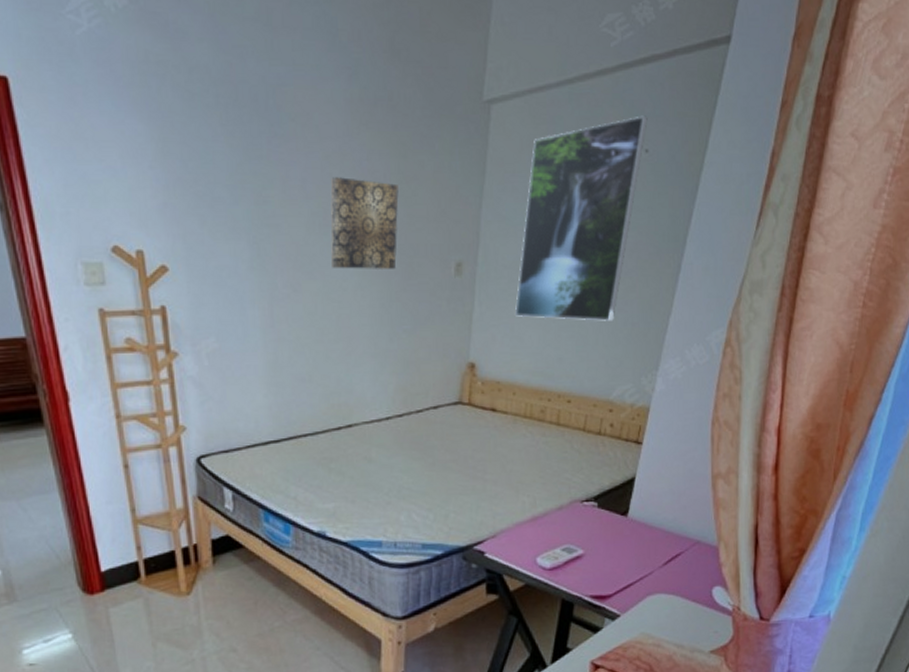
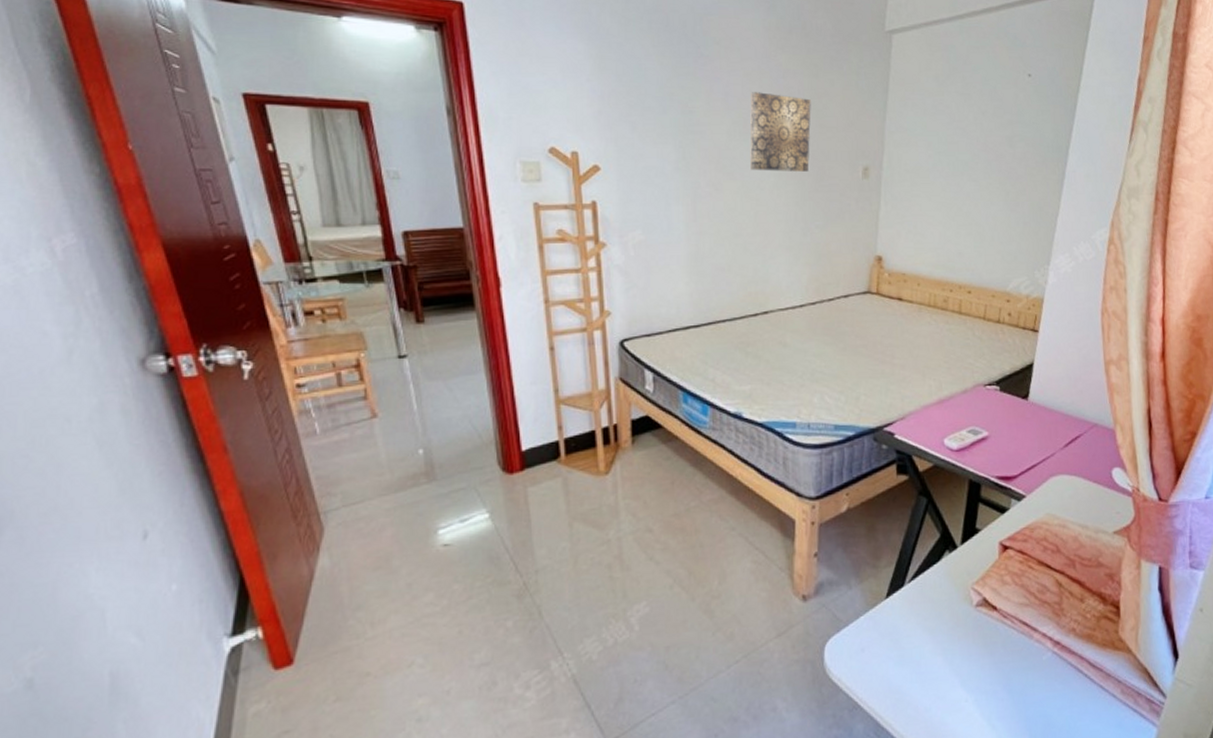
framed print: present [515,115,648,321] -> none [918,46,1029,220]

